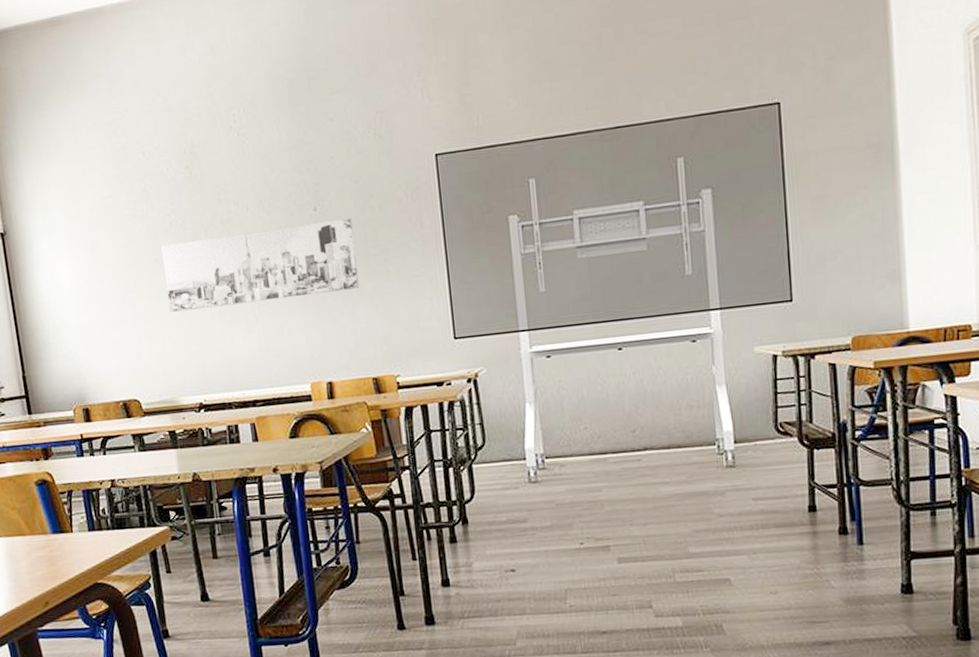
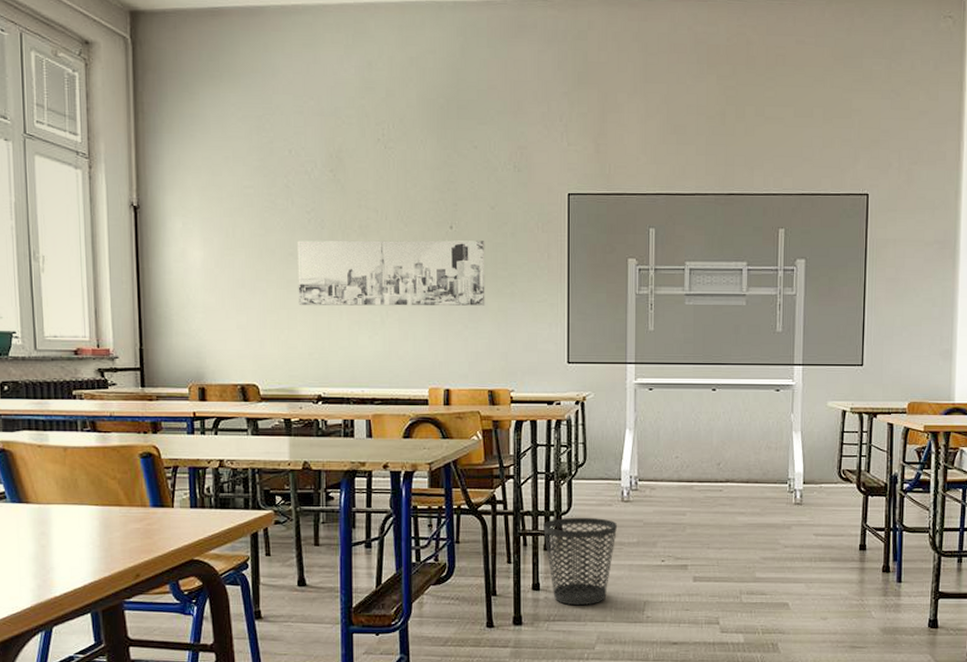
wastebasket: none [446,503,528,600] -> present [543,517,618,606]

